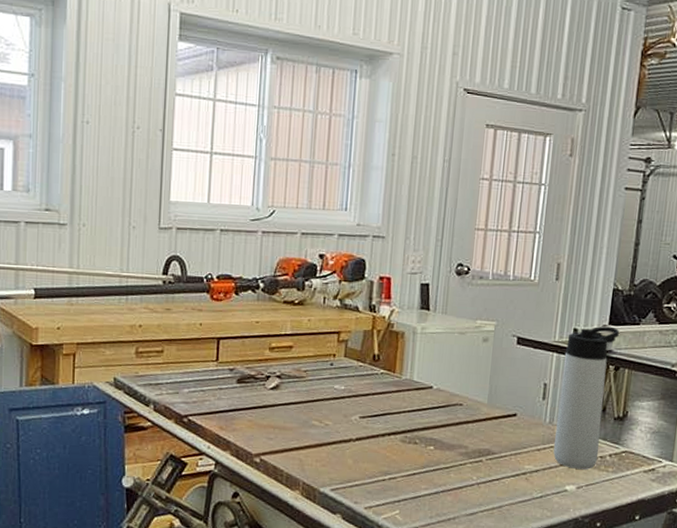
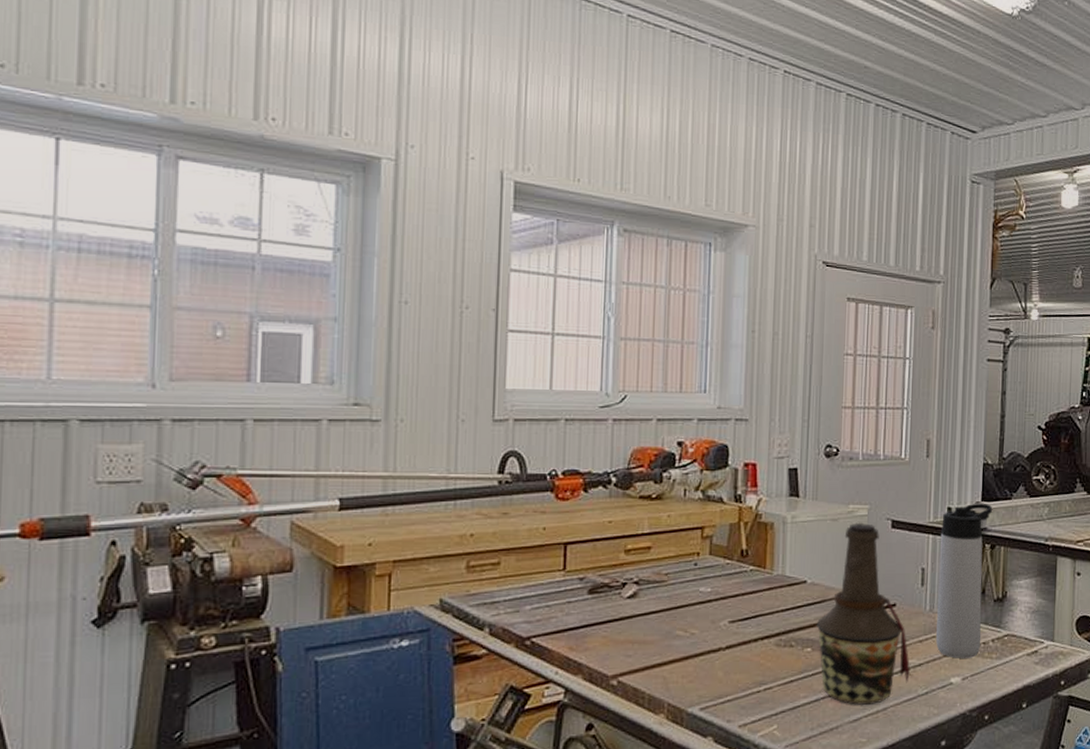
bottle: none [439,337,527,502] -> present [816,522,910,706]

